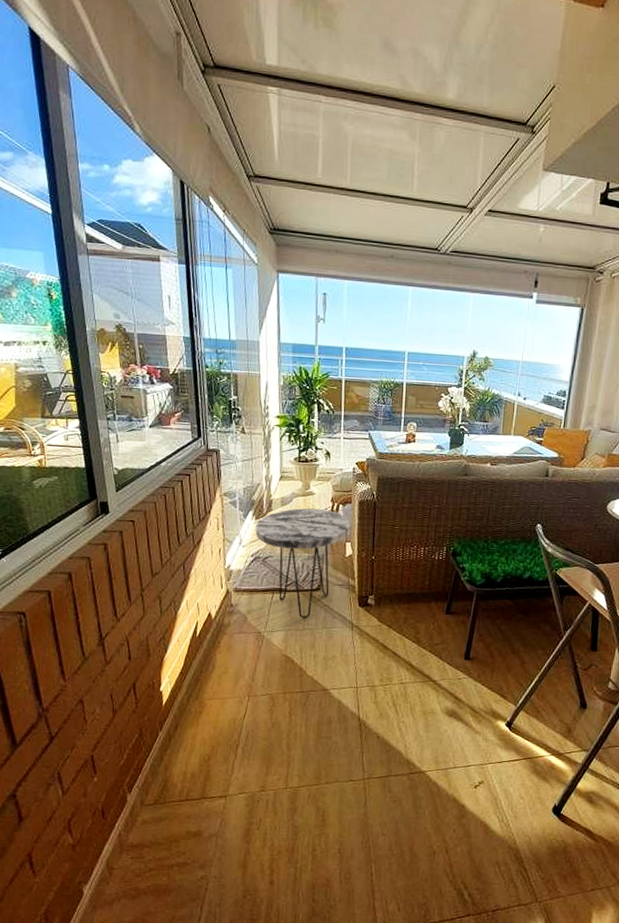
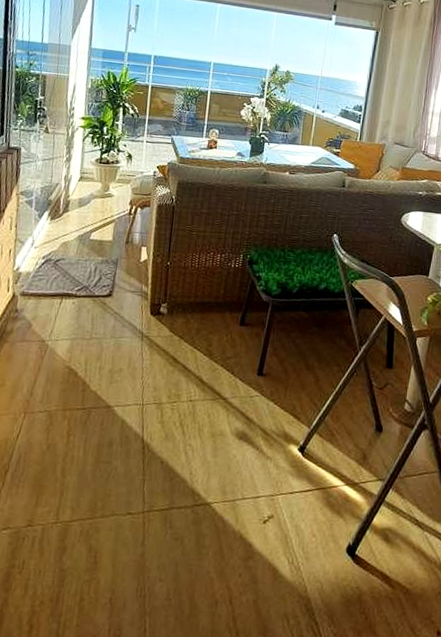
side table: present [255,508,351,619] -> none [49,210,148,327]

